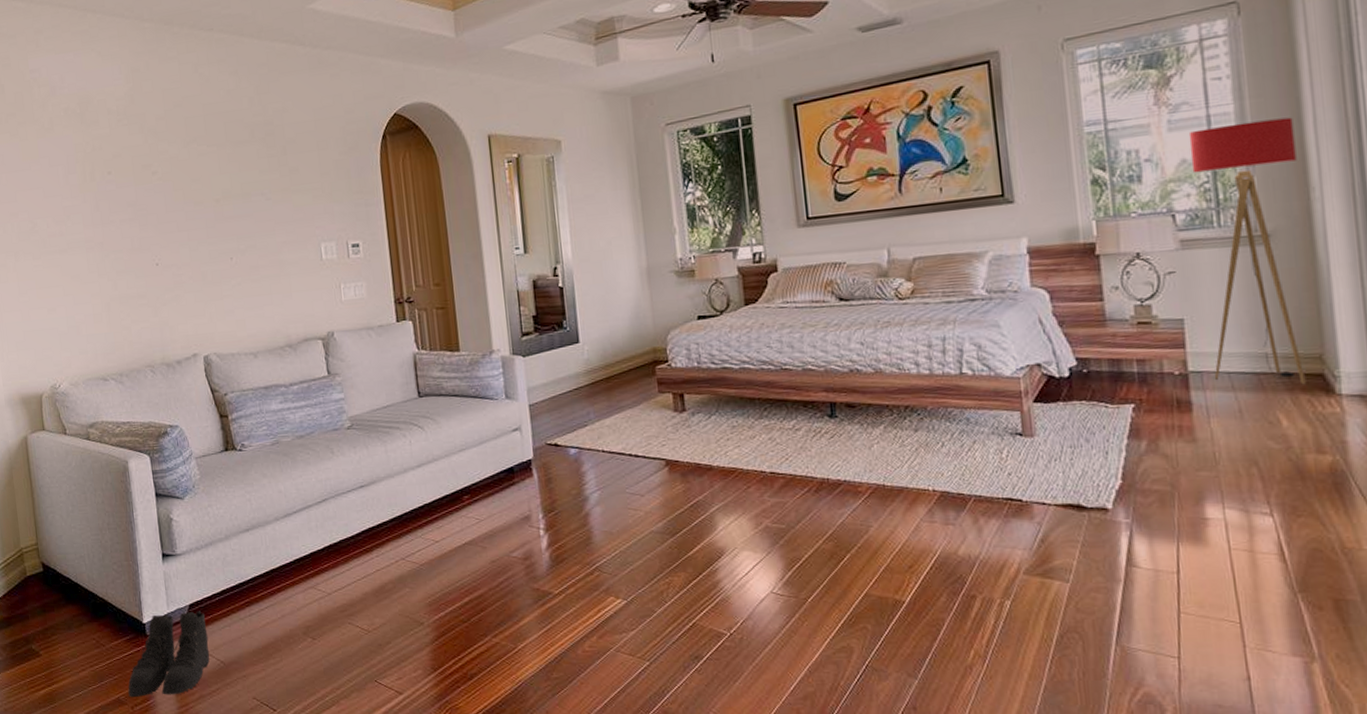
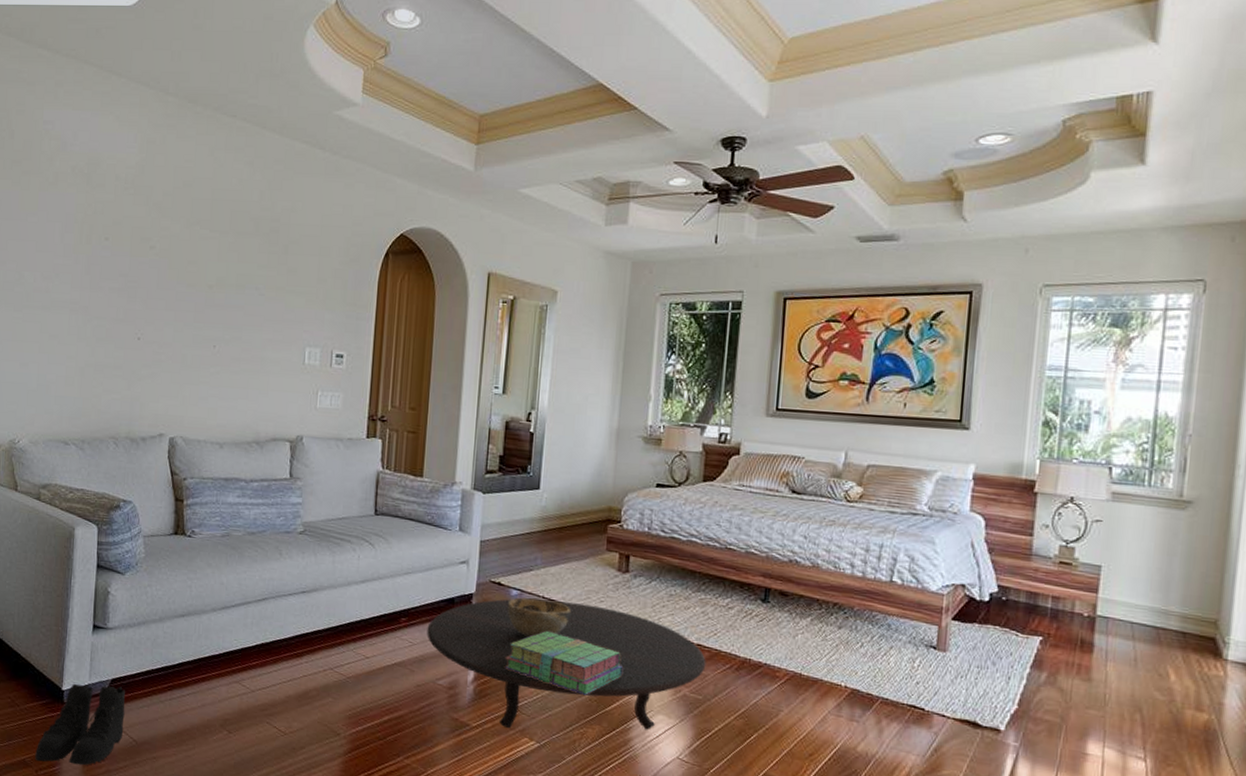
table: none [491,450,784,589] -> present [427,599,706,730]
decorative bowl: none [568,452,635,495] -> present [507,597,572,638]
stack of books: none [576,484,699,544] -> present [505,630,624,695]
floor lamp: present [1188,117,1307,385] -> none [1118,392,1233,646]

